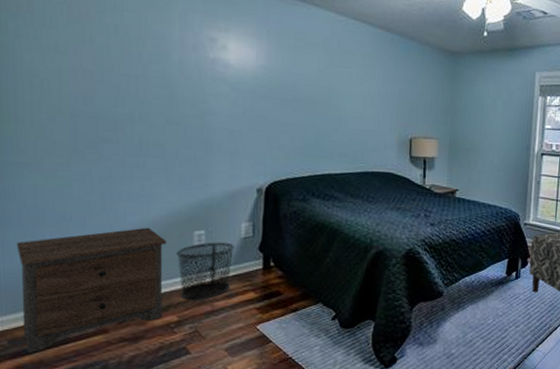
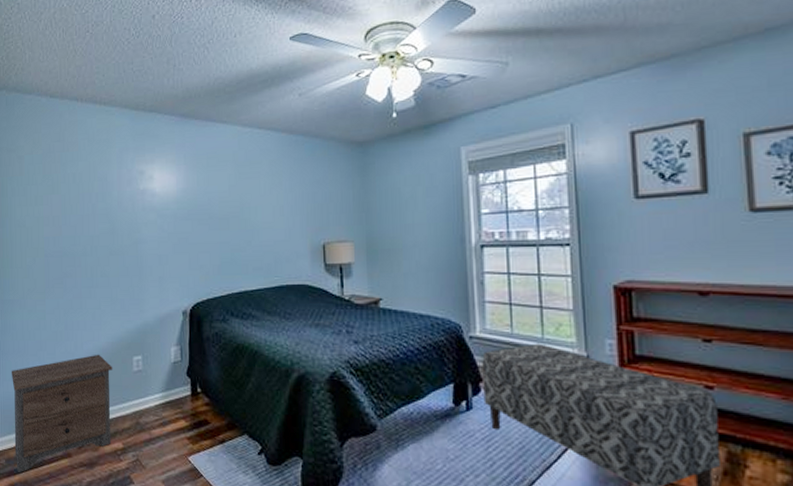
waste bin: present [176,242,235,300] -> none [120,367,166,427]

